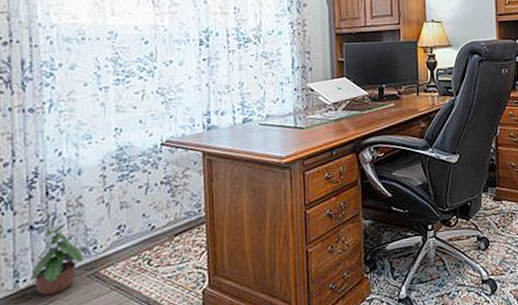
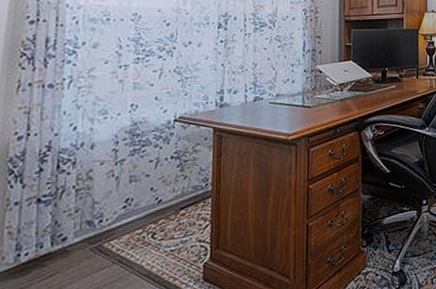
potted plant: present [29,223,84,296] -> none [31,197,88,270]

